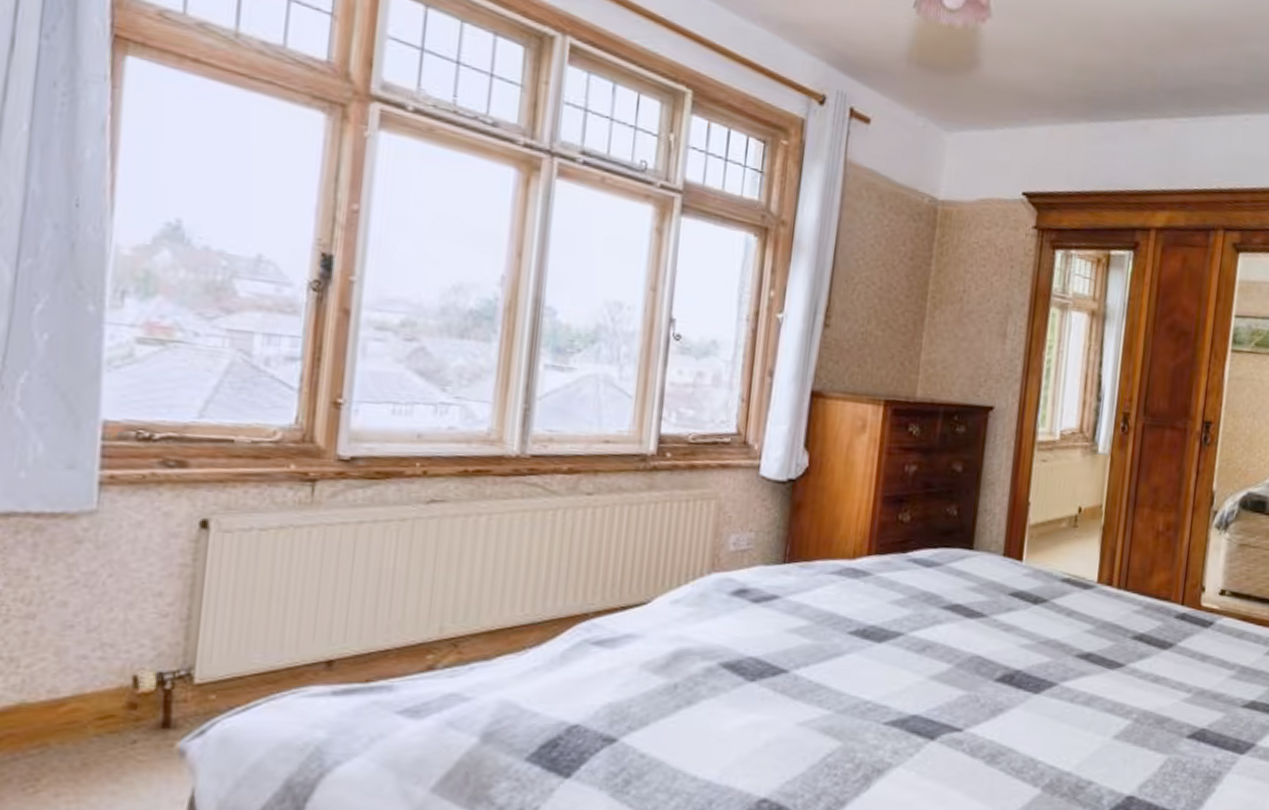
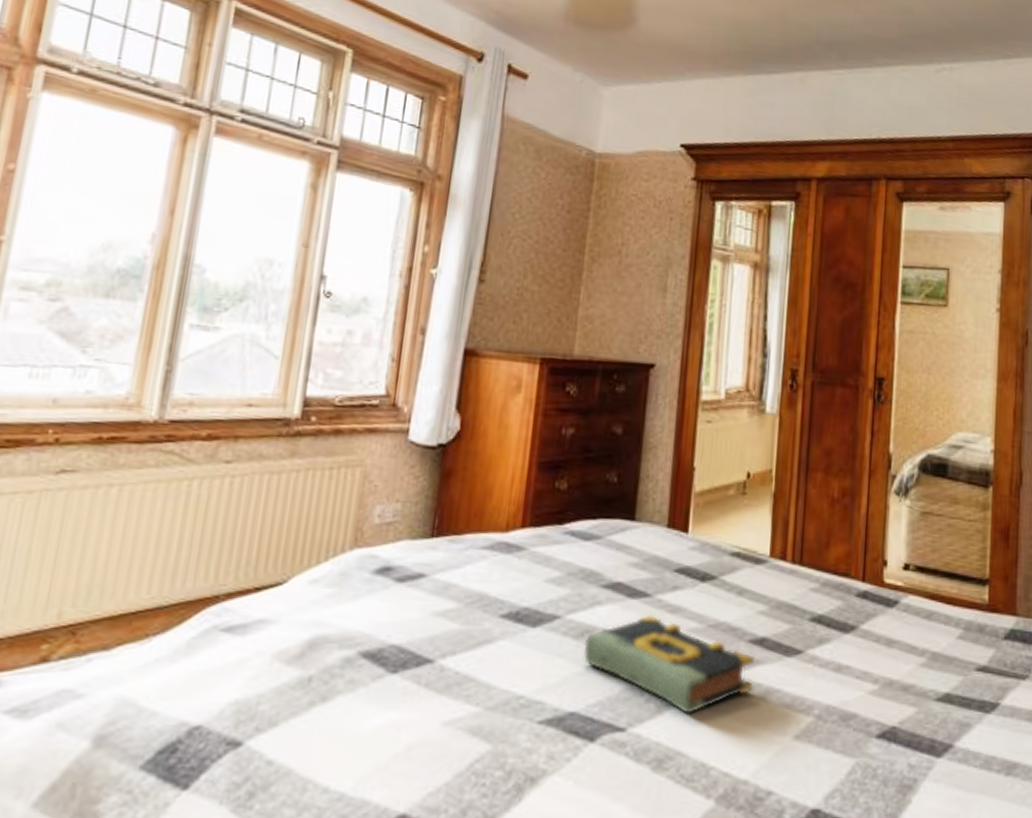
book: none [925,632,1082,718] -> present [583,614,756,716]

